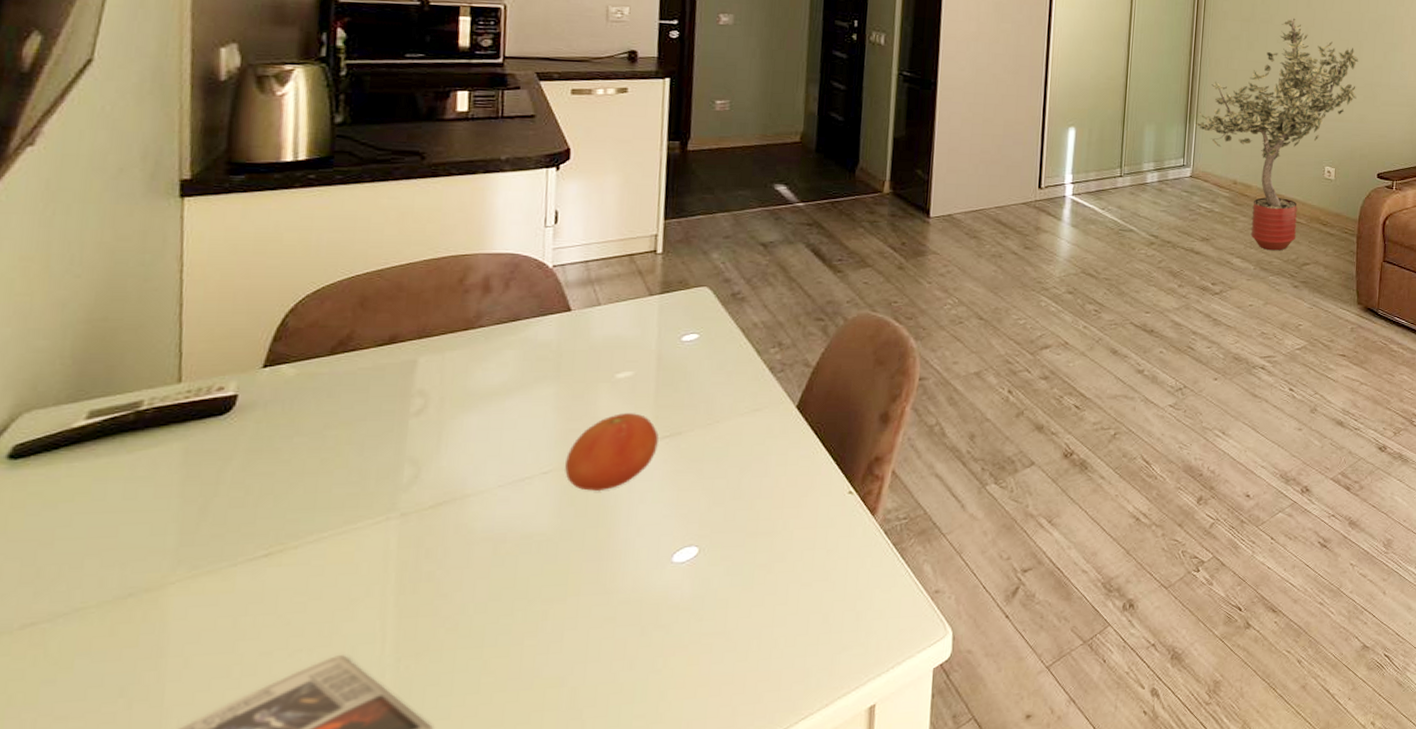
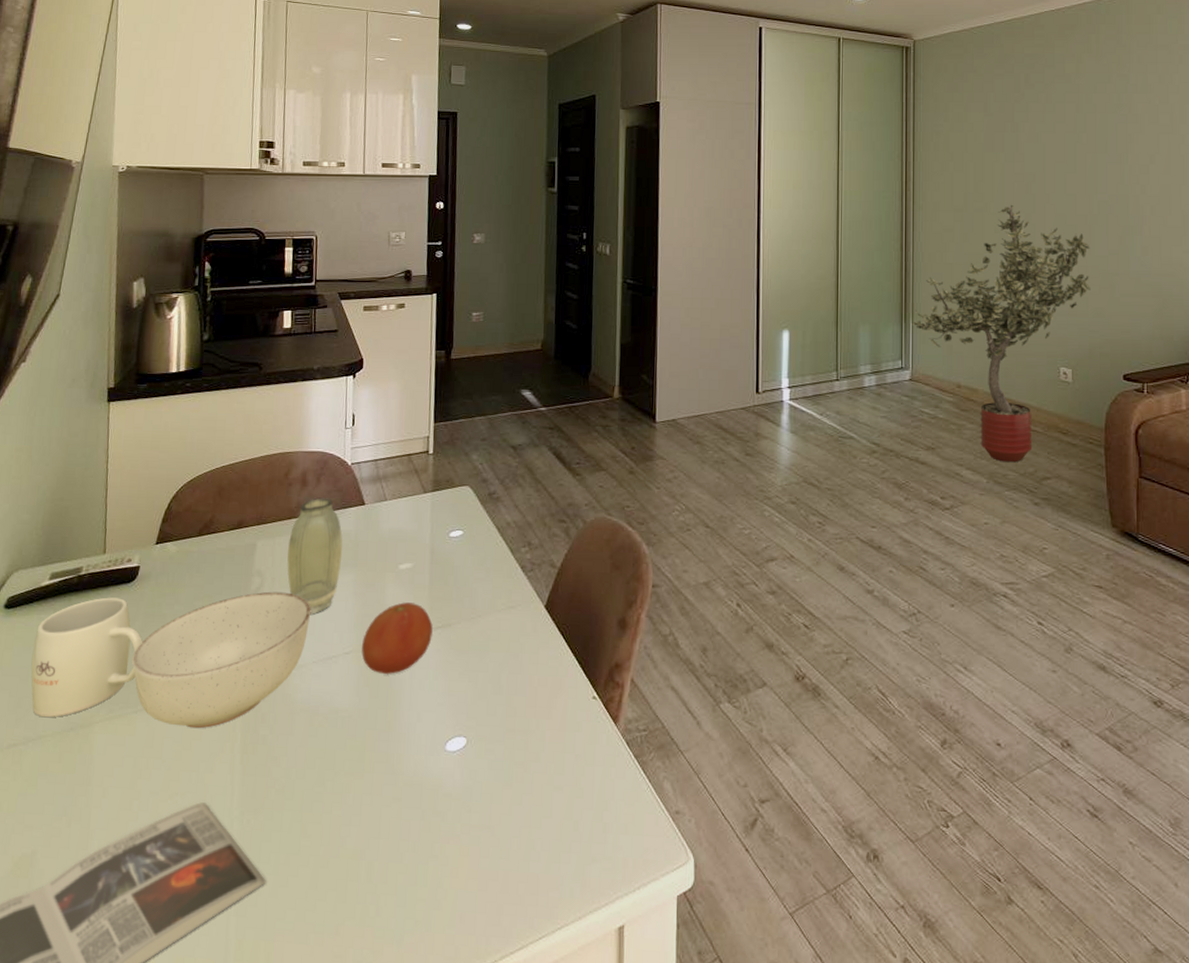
mug: none [58,434,244,586] -> present [31,597,142,718]
bowl: none [226,412,497,575] -> present [131,591,312,729]
vase: none [462,305,541,434] -> present [287,497,343,615]

